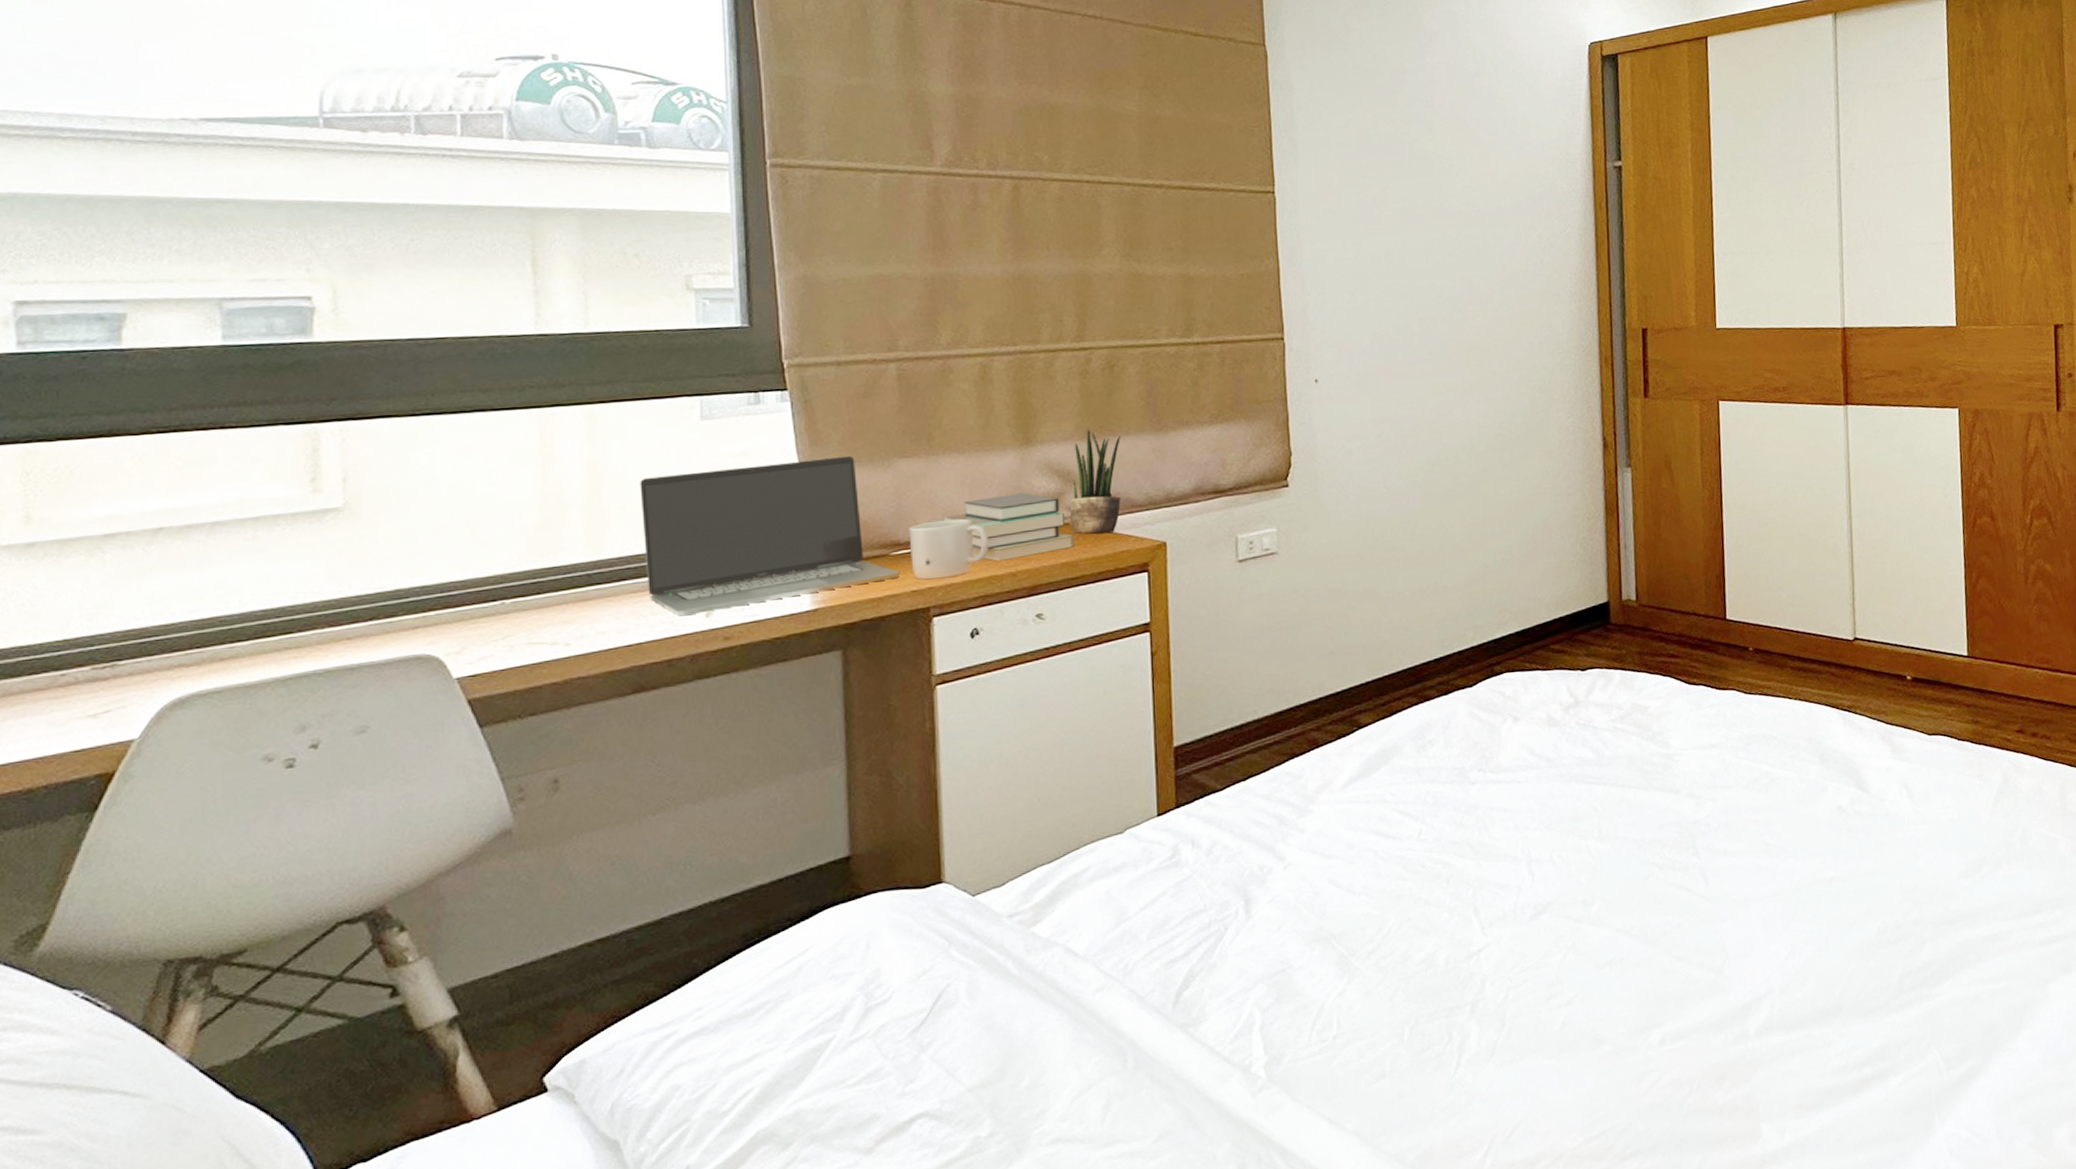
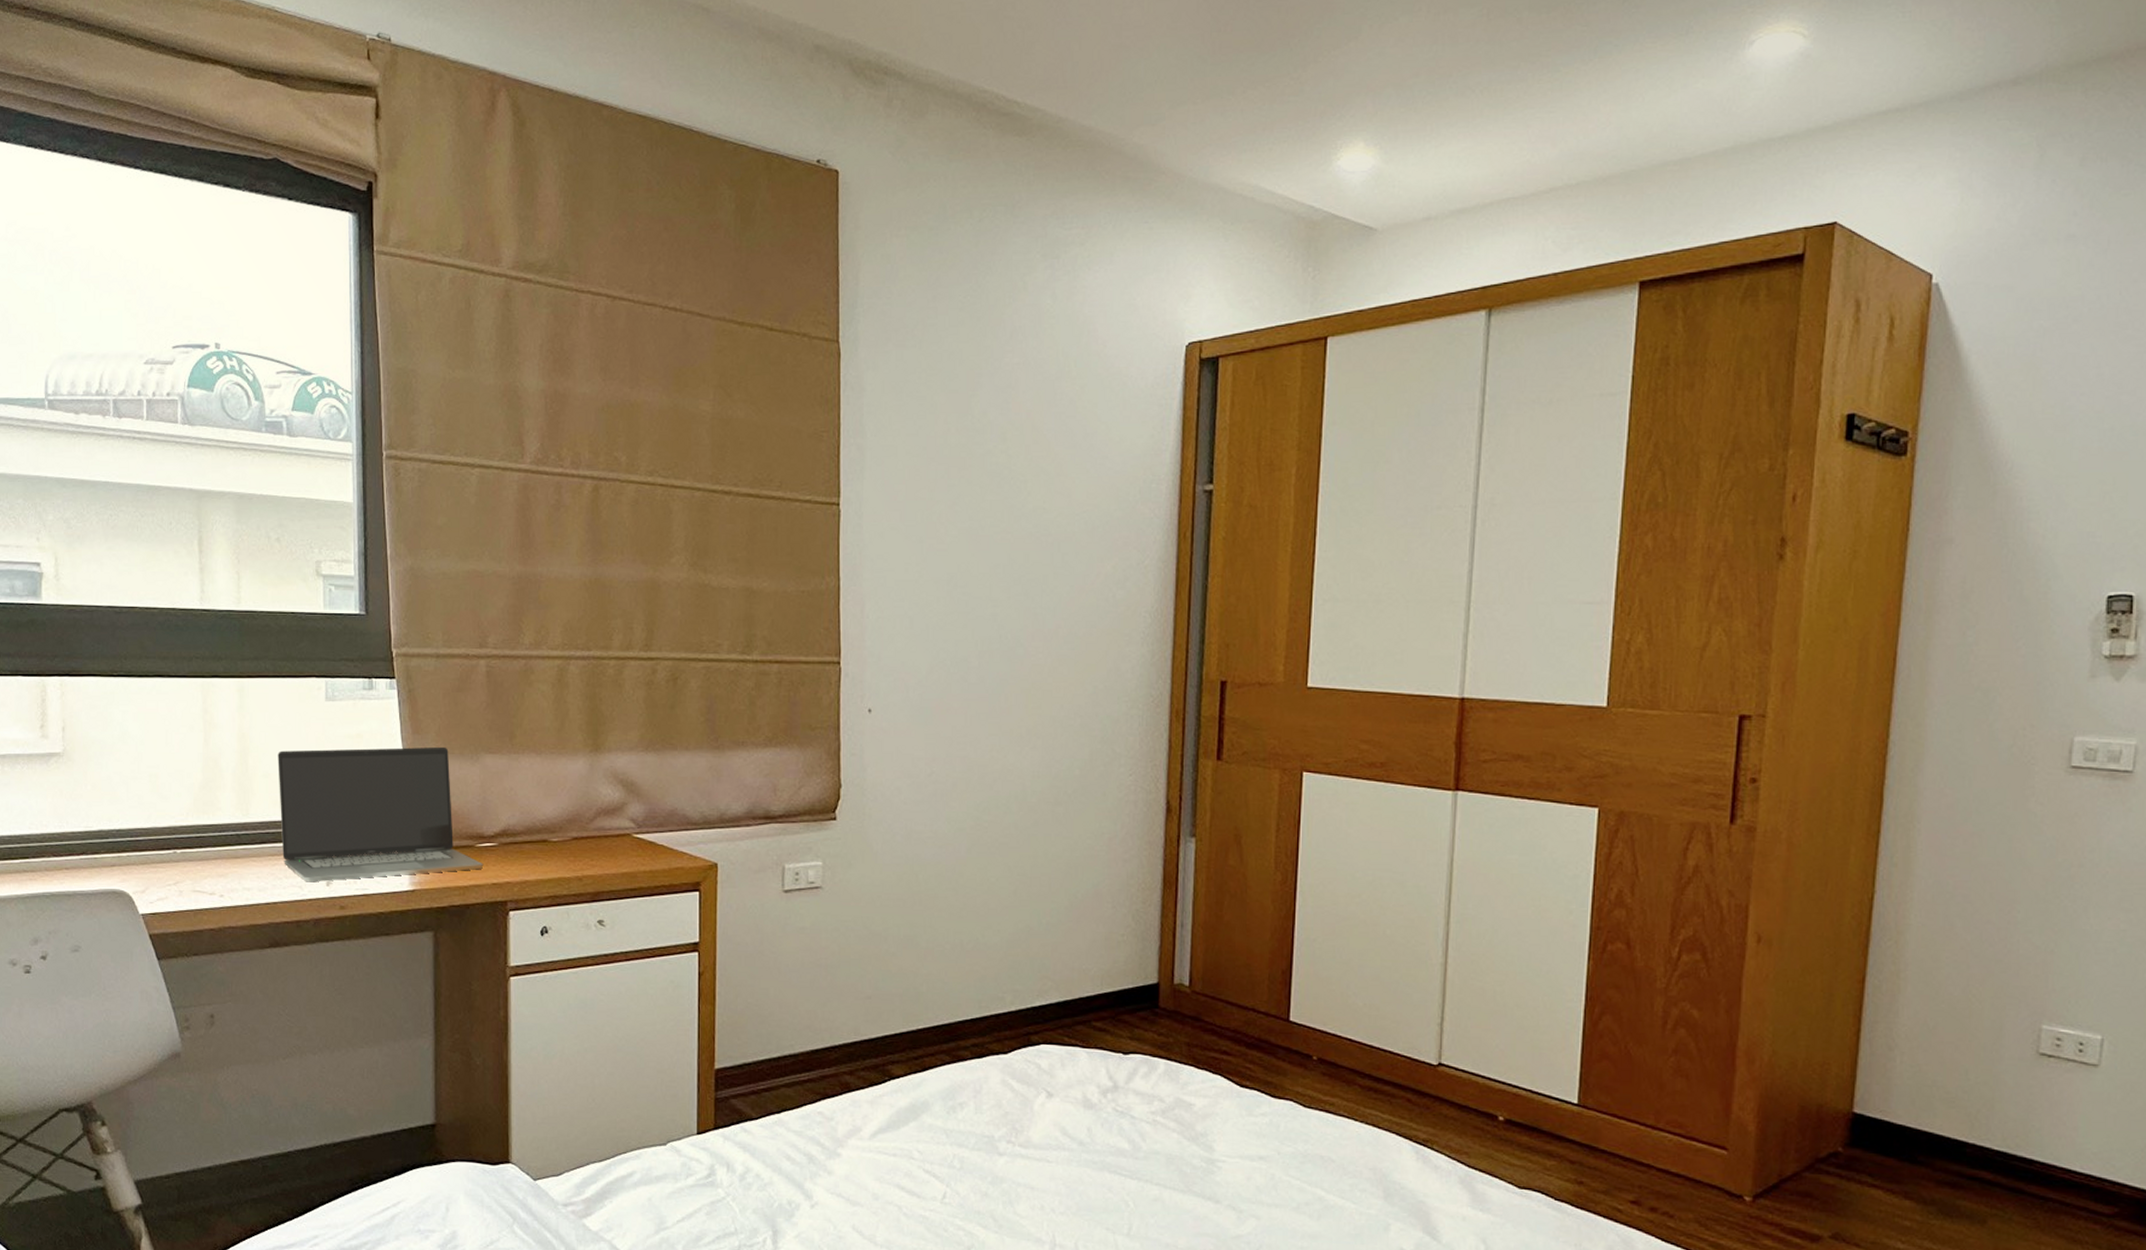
mug: present [908,518,989,580] -> none [491,818,559,875]
books: present [944,493,1075,561] -> none [522,799,635,864]
potted plant: present [1069,429,1121,535] -> none [631,741,680,848]

